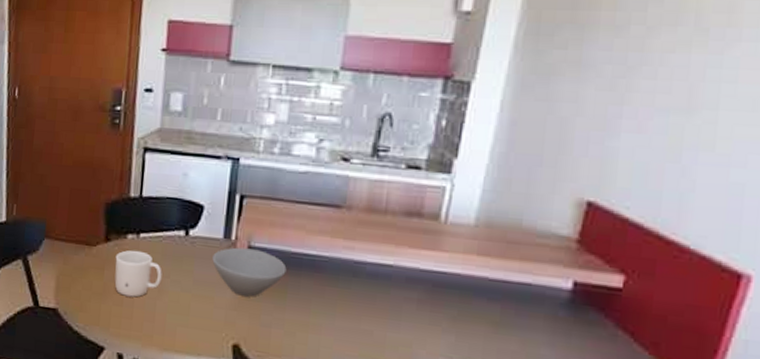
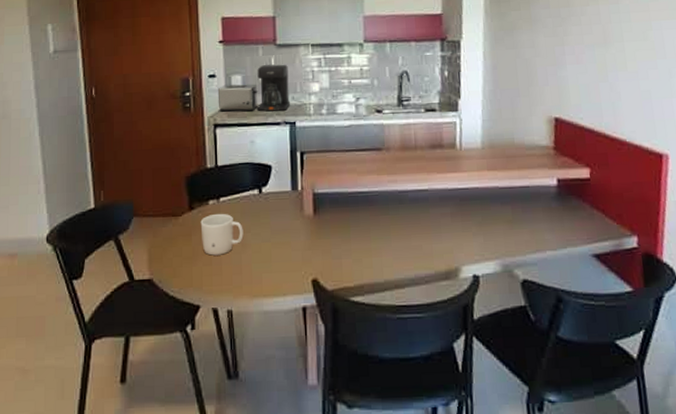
toaster: none [152,102,200,138] -> present [217,84,258,112]
coffee maker: none [196,84,240,143] -> present [257,64,290,112]
bowl: present [212,247,287,297] -> none [284,195,347,236]

